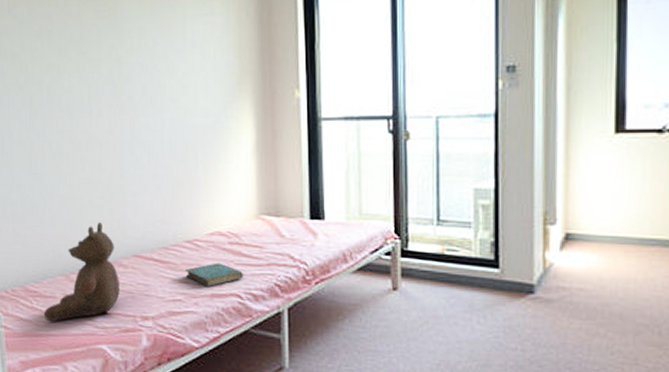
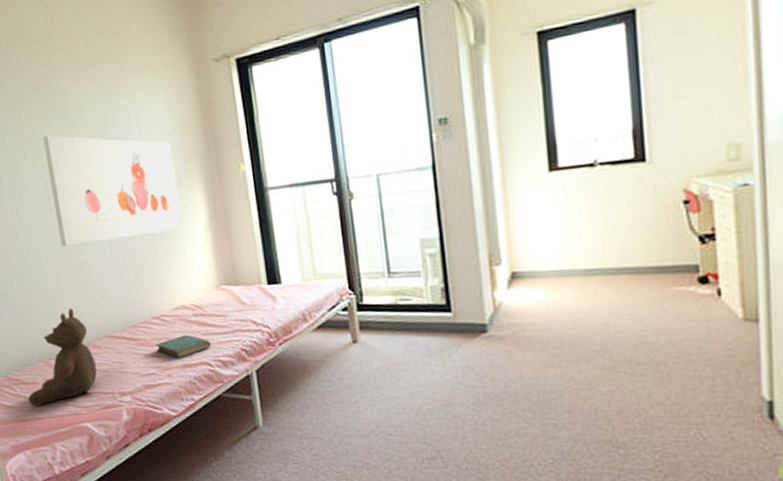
wall art: none [91,38,228,156] -> present [43,135,183,246]

